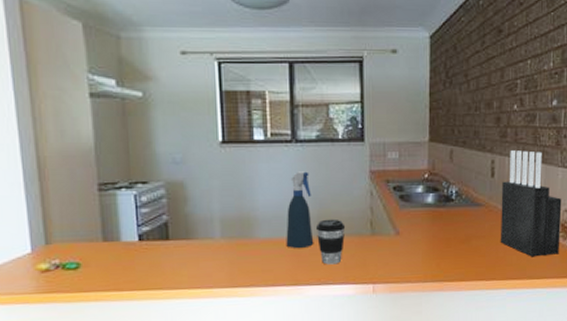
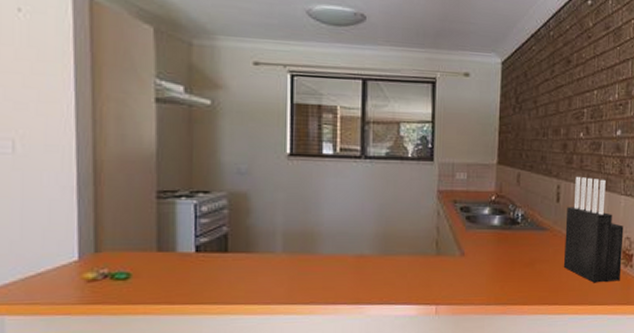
spray bottle: present [286,171,314,248] -> none [349,188,378,265]
coffee cup: present [315,219,346,265] -> none [380,237,411,284]

